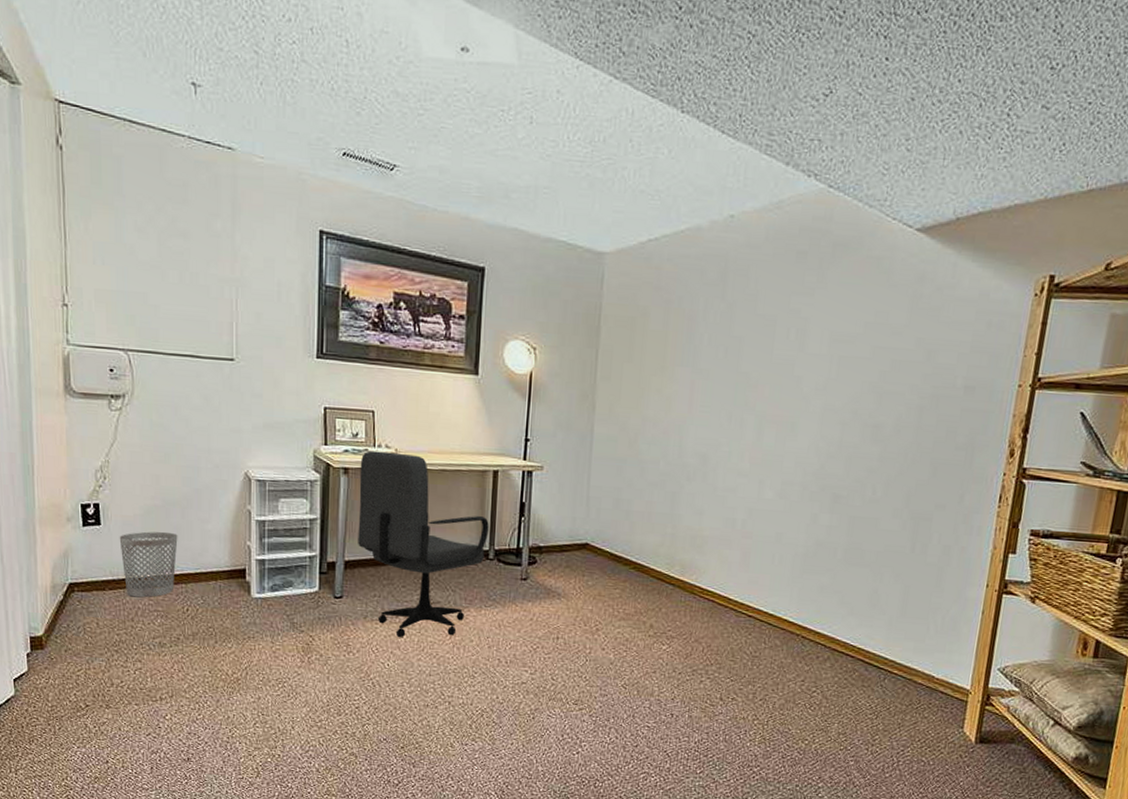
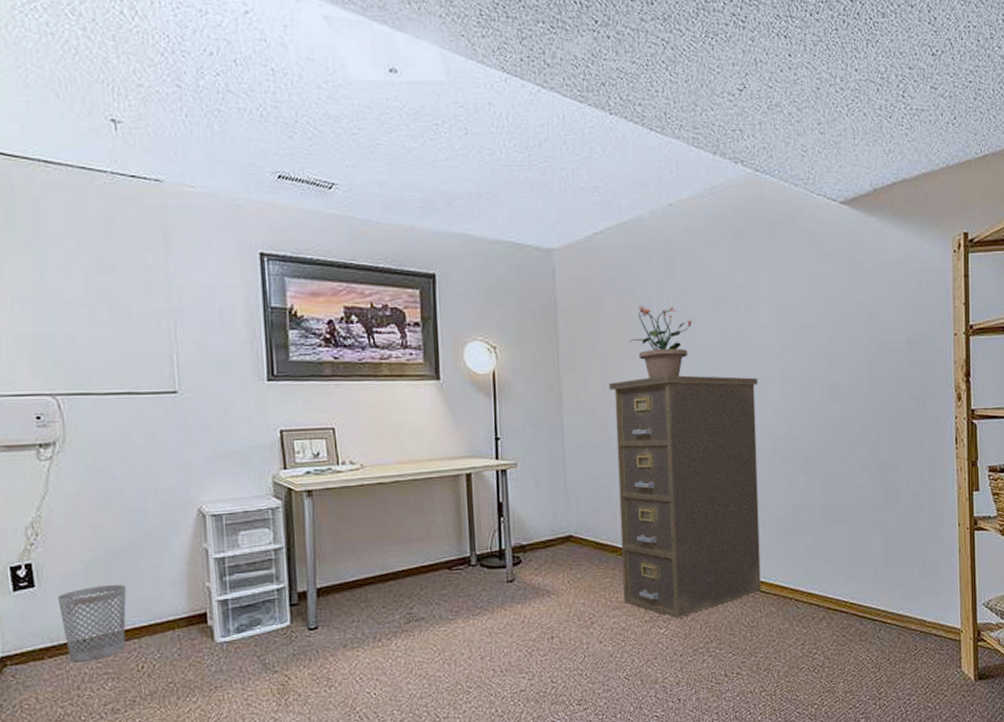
office chair: present [358,450,489,638] -> none [324,467,468,663]
filing cabinet: none [630,395,798,638] -> present [609,374,761,619]
potted plant: none [670,320,738,399] -> present [629,305,693,379]

